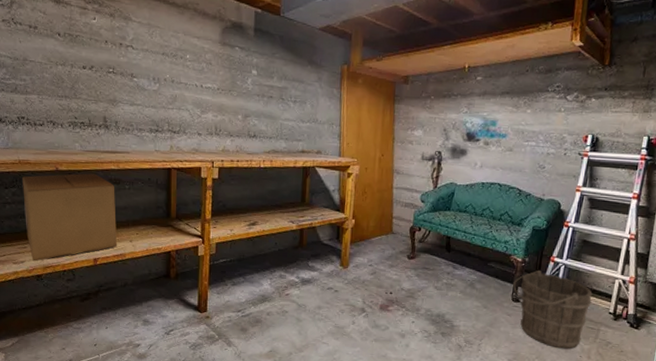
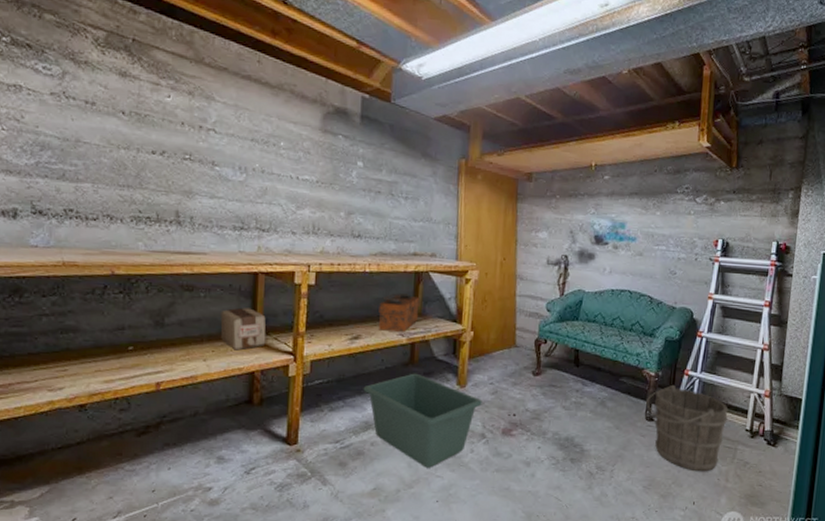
box: present [22,173,117,262] -> none [66,278,187,388]
box: none [142,198,179,234] -> present [220,307,266,351]
storage bin: none [260,255,363,336] -> present [363,373,482,468]
tool box: none [272,185,307,219] -> present [379,293,420,332]

